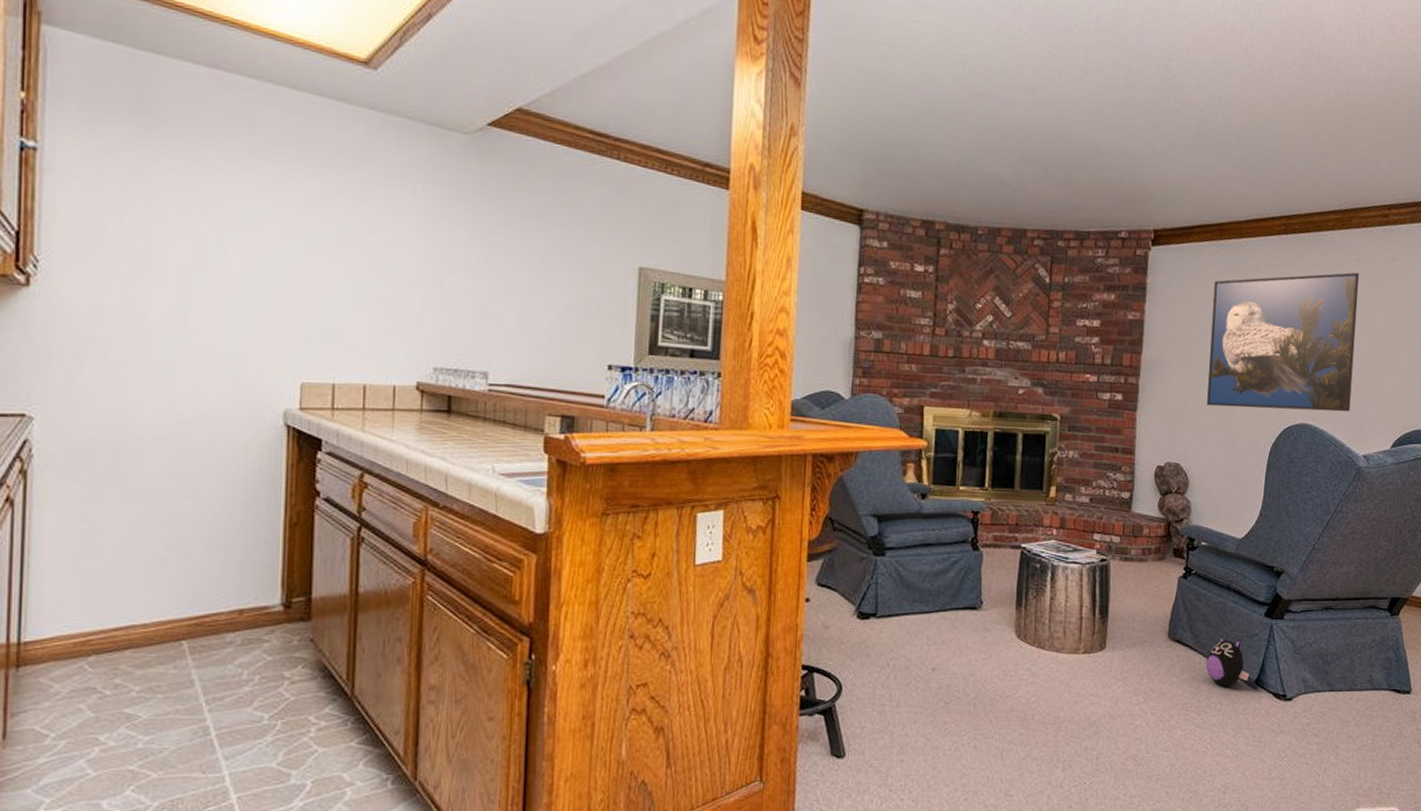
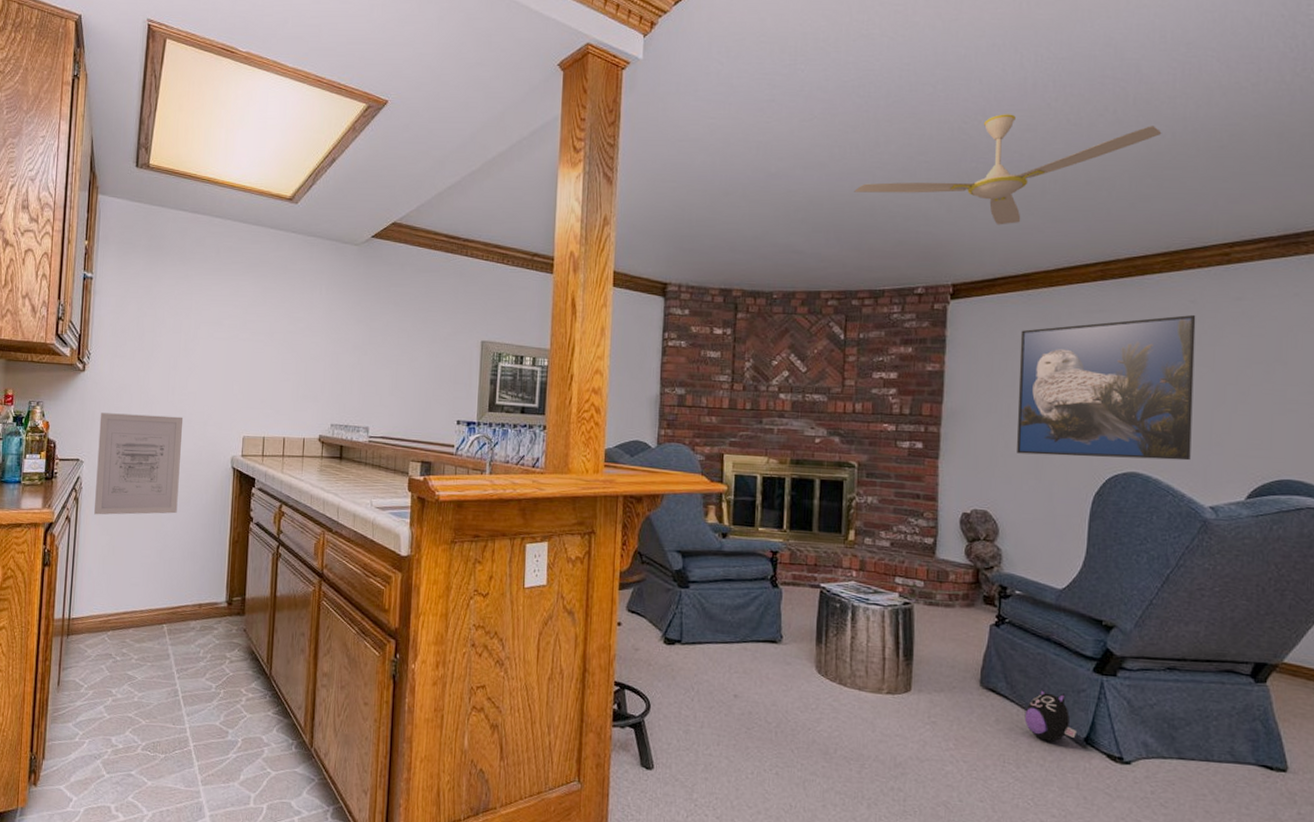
wall art: none [56,347,204,494] -> present [94,412,184,515]
ceiling fan: none [1062,54,1339,172] -> present [854,114,1162,225]

